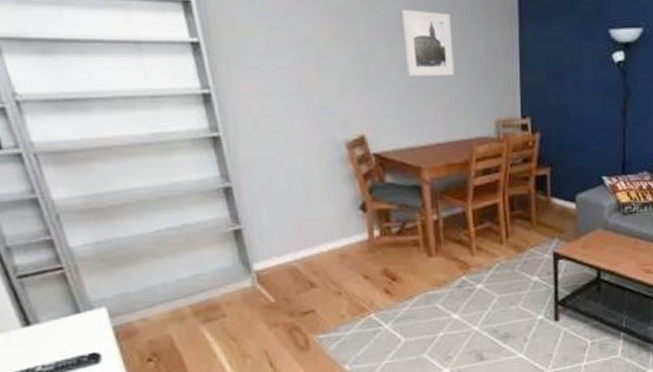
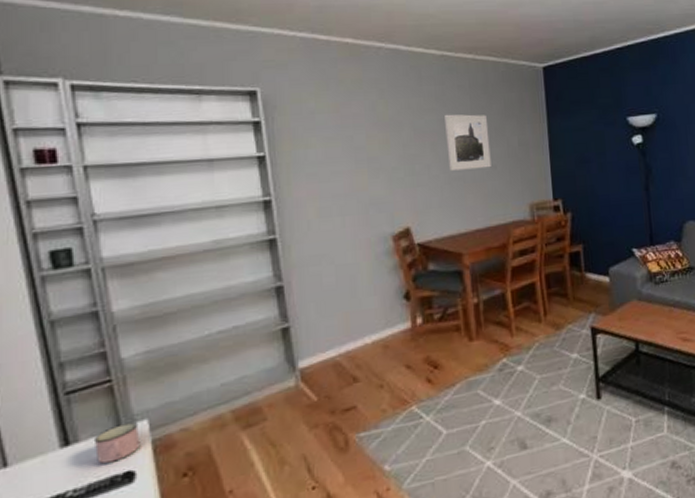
mug: none [54,309,102,344] -> present [93,422,141,464]

